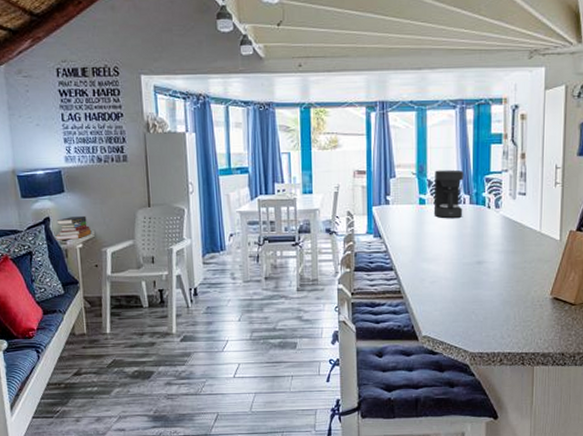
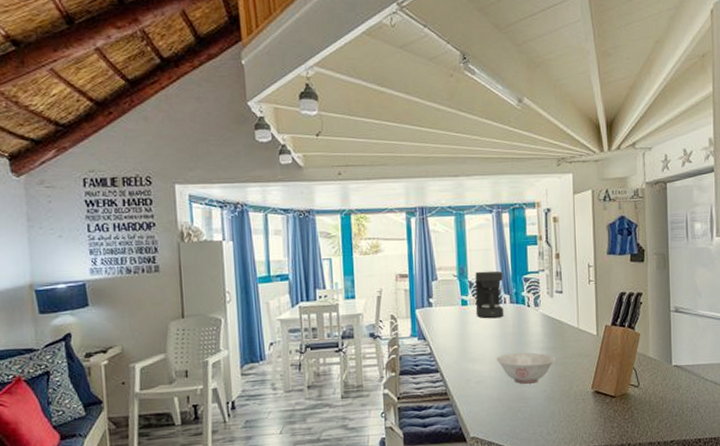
books: present [55,215,92,240] -> none [77,330,119,357]
bowl: none [451,255,514,286] -> present [495,352,556,384]

